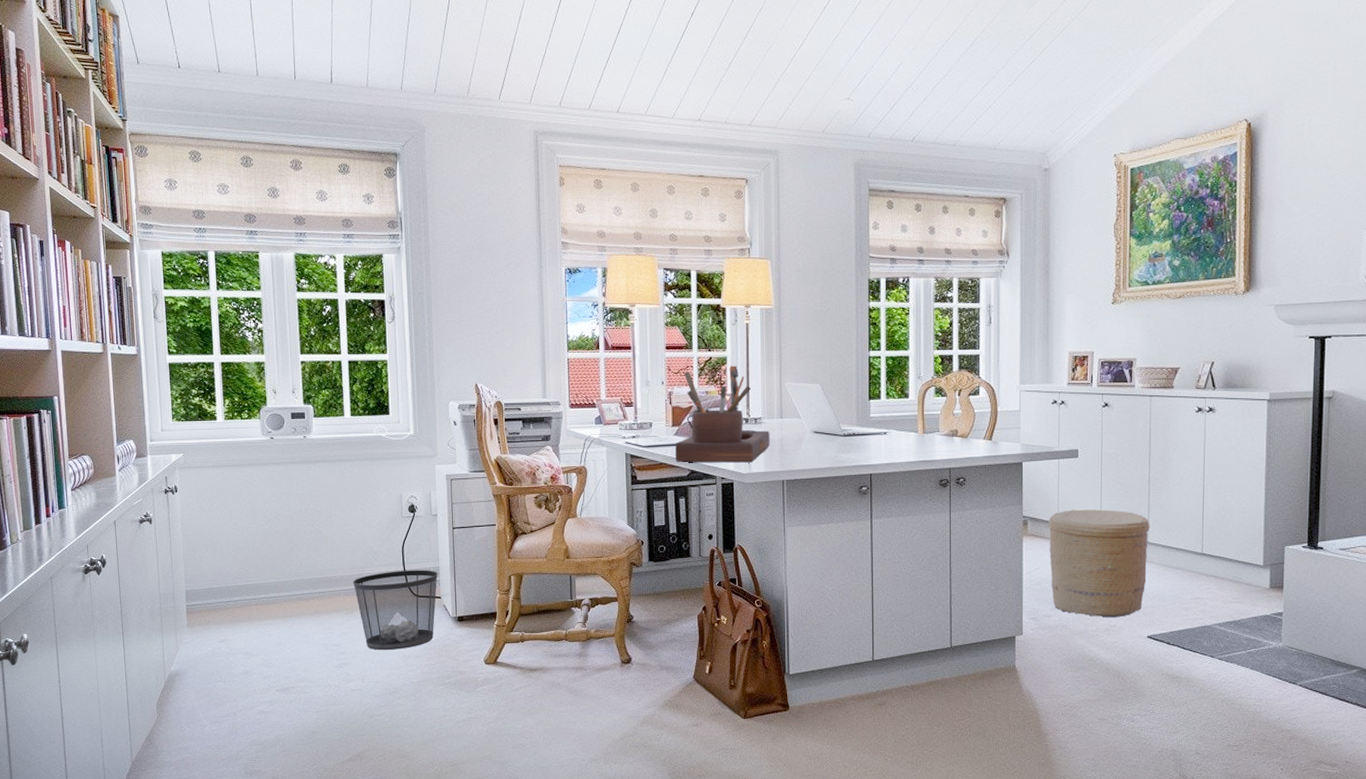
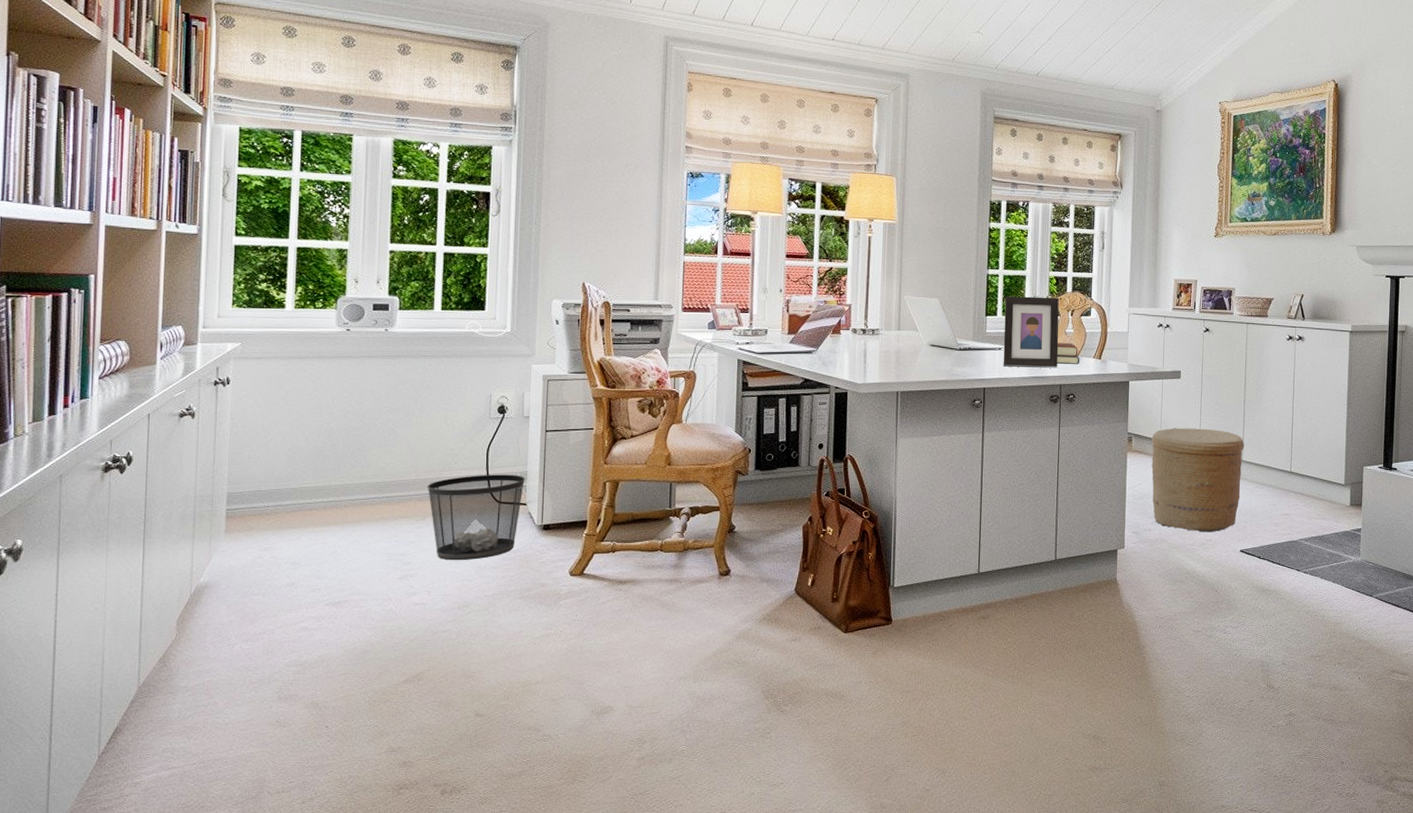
desk organizer: present [675,365,770,463] -> none [789,276,887,373]
picture frame: none [888,377,946,451] -> present [1003,296,1059,368]
books: none [945,424,970,447] -> present [1057,342,1080,365]

